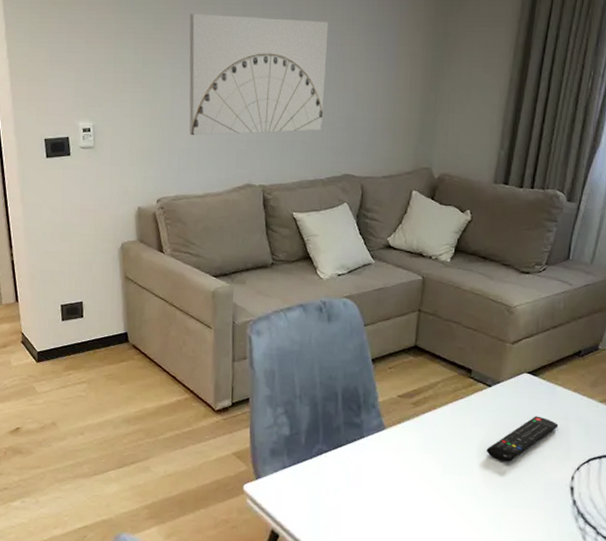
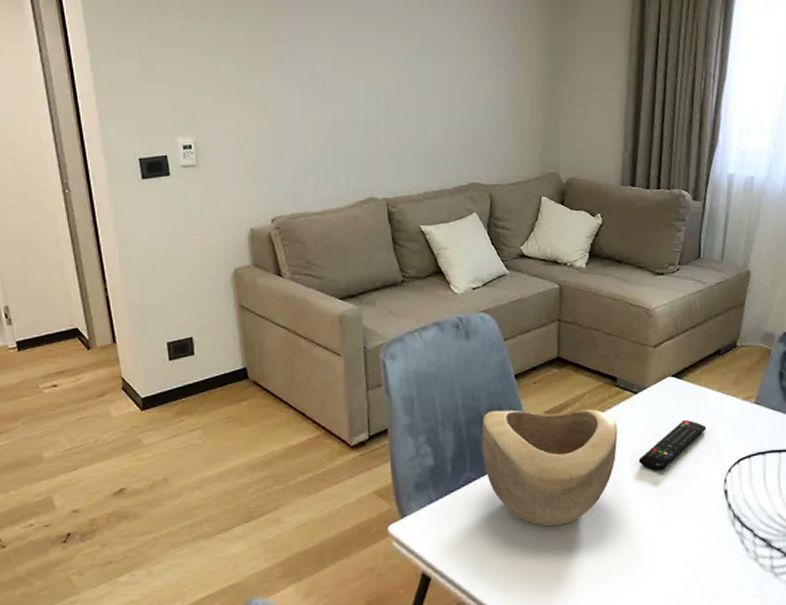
wall art: present [189,14,329,136] -> none [295,21,445,149]
decorative bowl: none [335,390,468,503] -> present [481,409,618,527]

